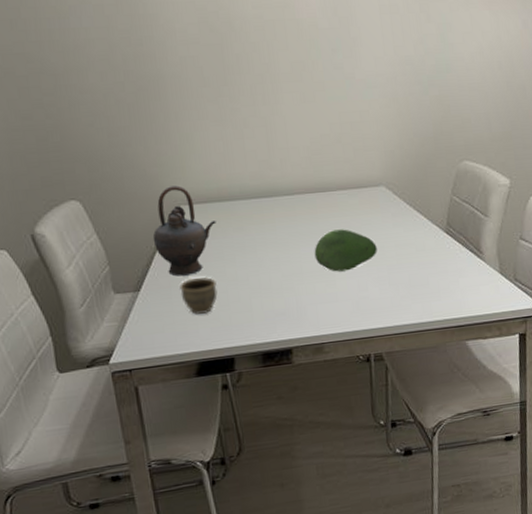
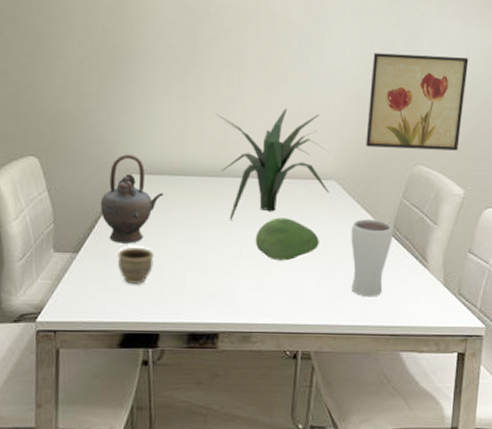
plant: none [256,119,380,238] -> present [216,108,330,220]
wall art: none [406,45,502,149] -> present [366,53,469,151]
drinking glass: none [406,219,448,294] -> present [351,219,394,297]

